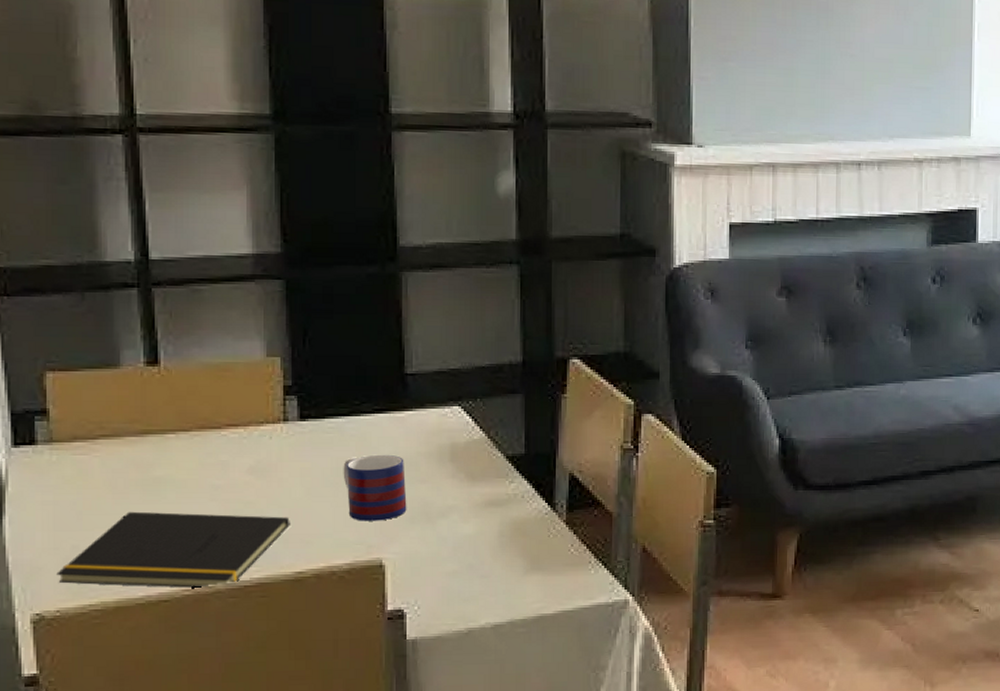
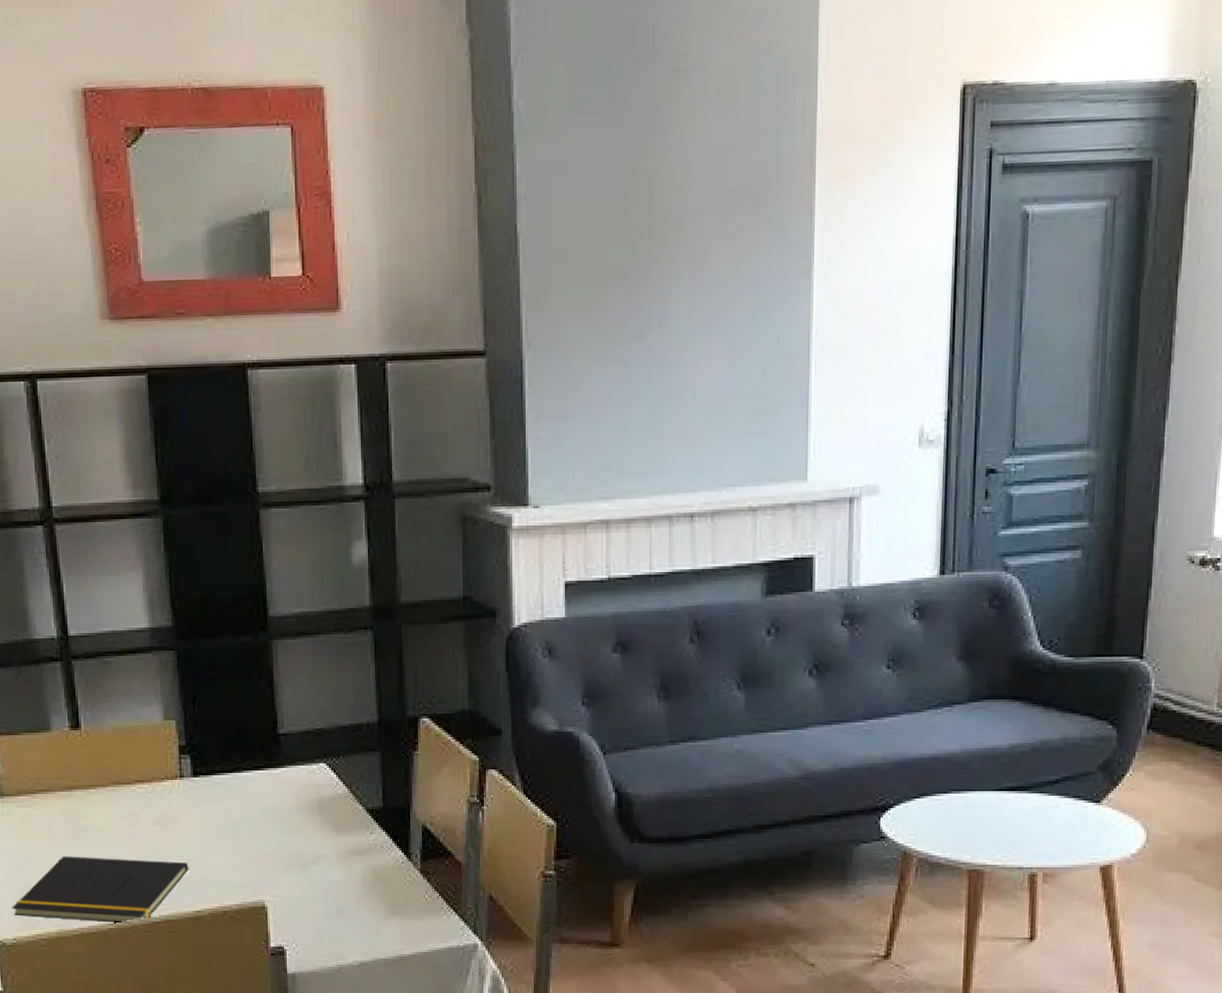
mug: present [343,454,407,521] -> none [229,807,284,867]

